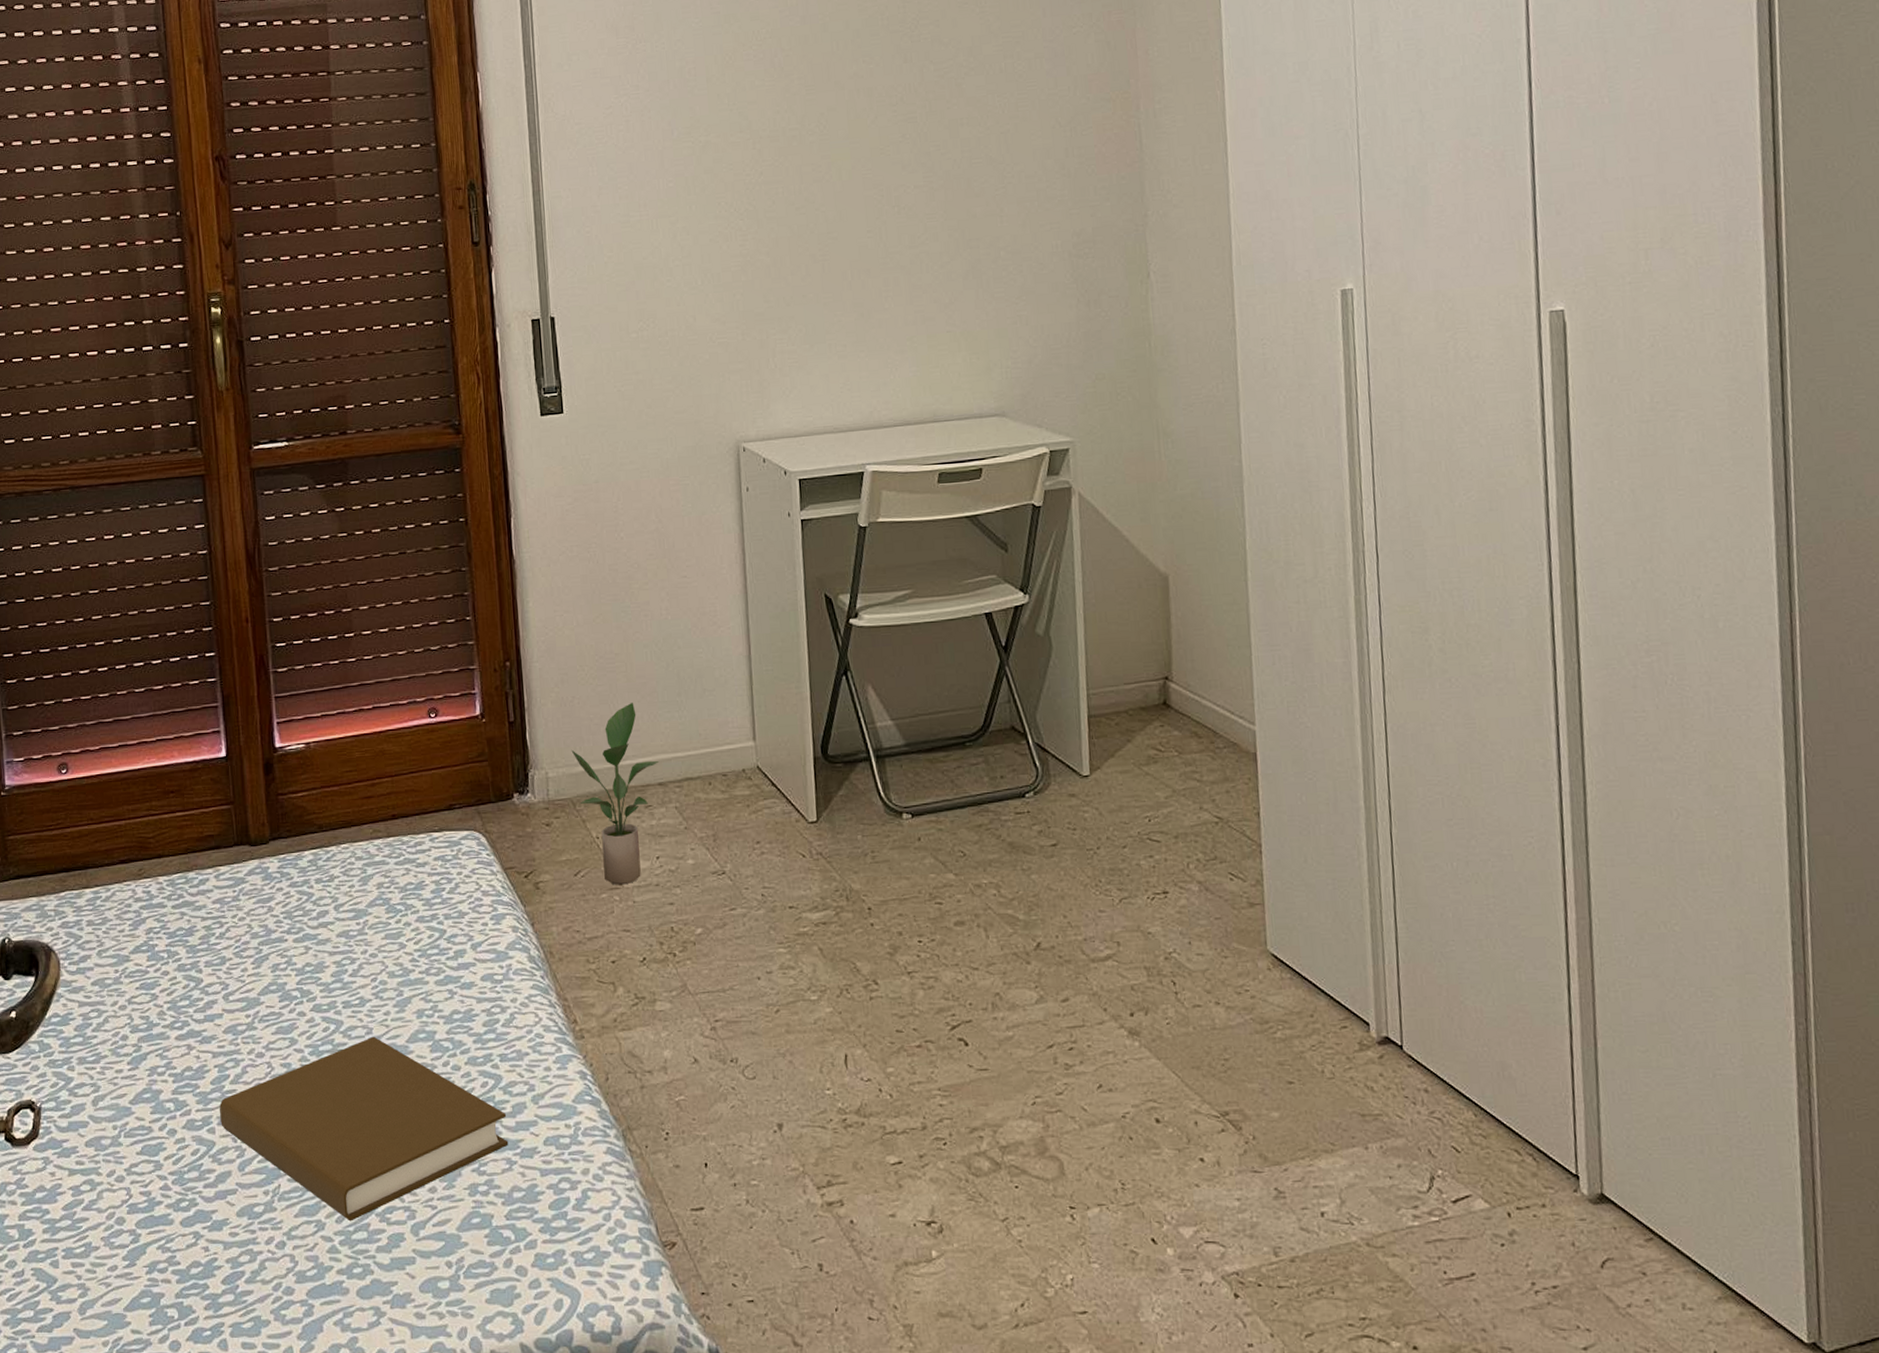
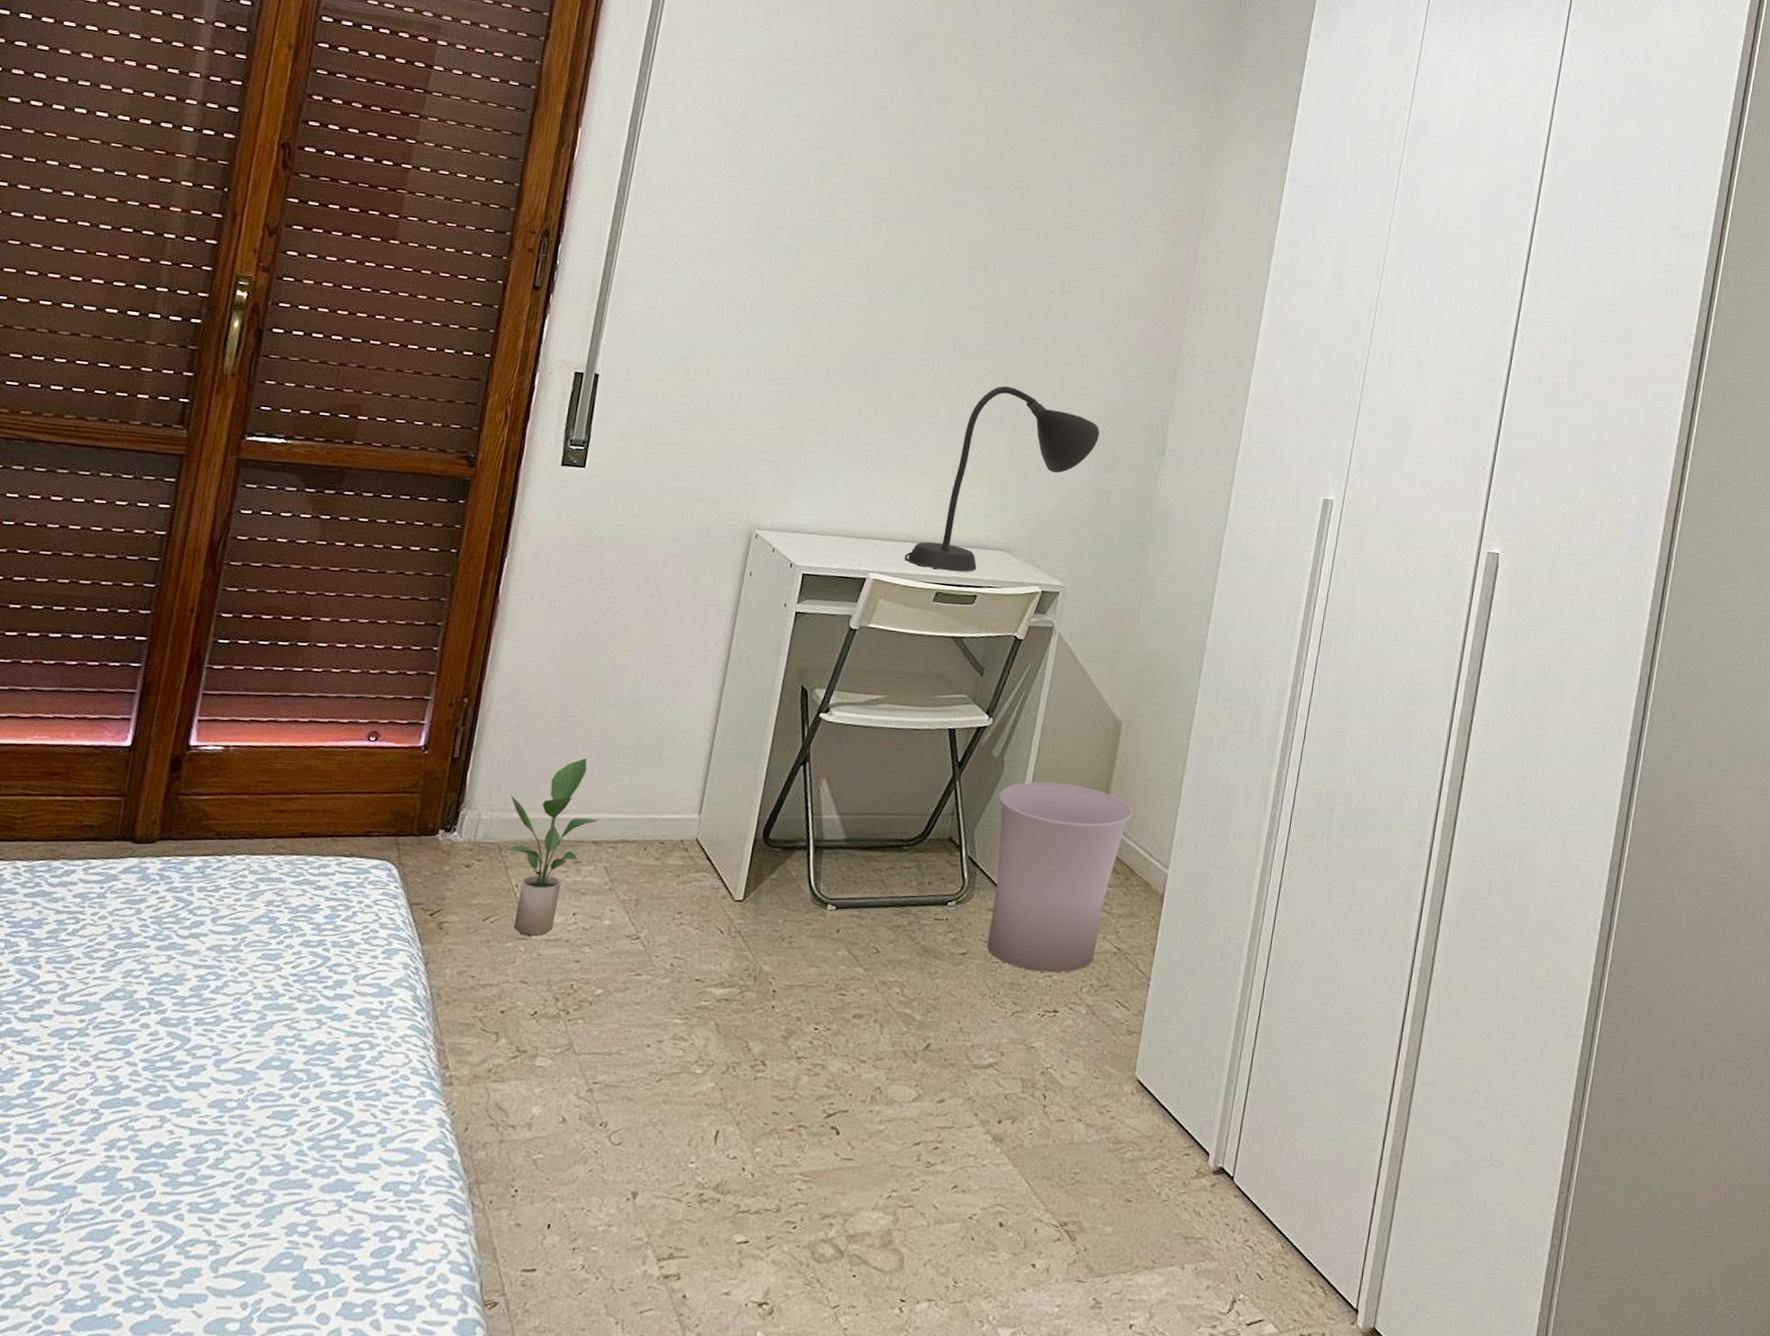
book: present [219,1036,509,1220] -> none [19,1058,349,1250]
desk lamp: none [897,240,1074,449] -> present [904,386,1100,573]
waste bin: none [1053,651,1202,854] -> present [987,782,1132,973]

